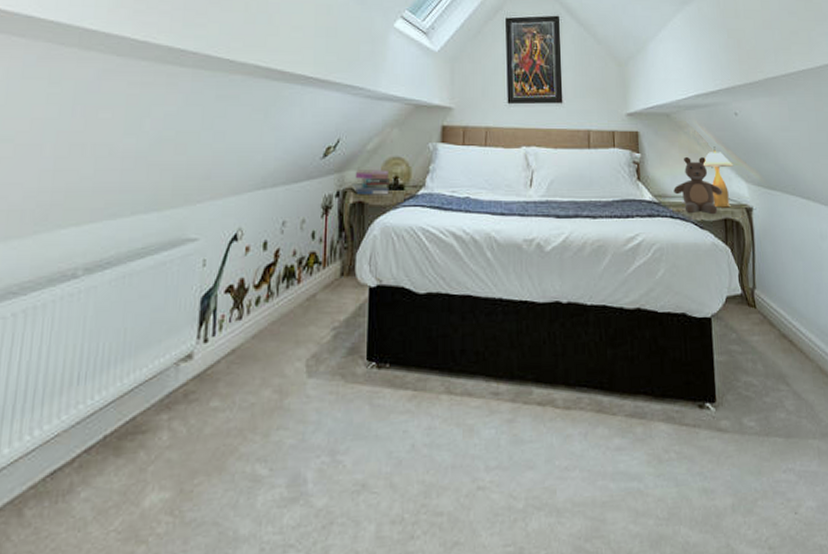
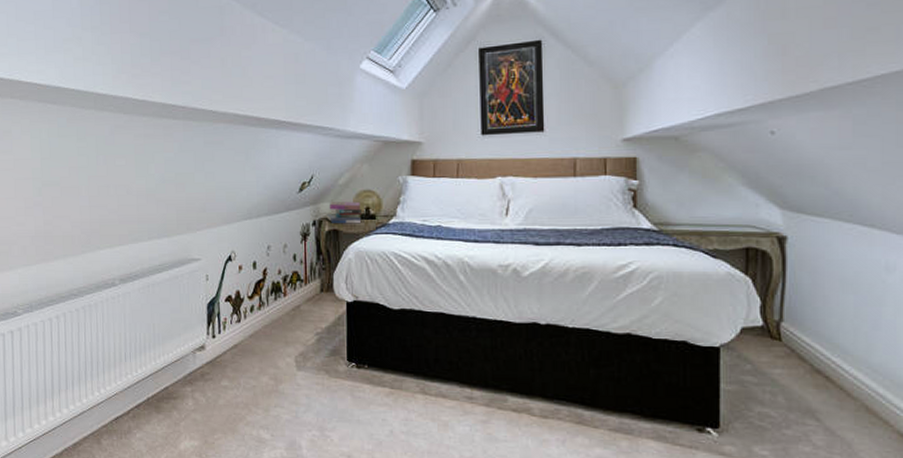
teddy bear: present [673,156,723,215] -> none [679,182,746,244]
table lamp: present [704,148,735,208] -> none [722,172,766,236]

